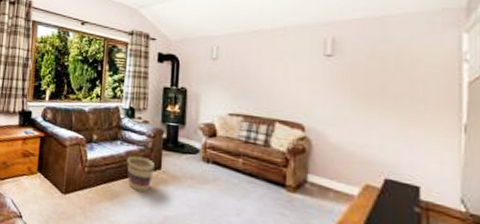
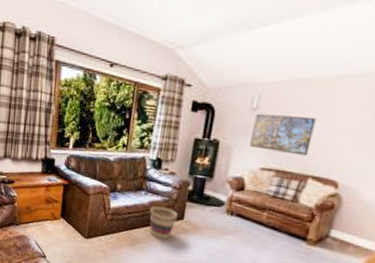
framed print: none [215,62,272,101] -> present [250,113,317,156]

